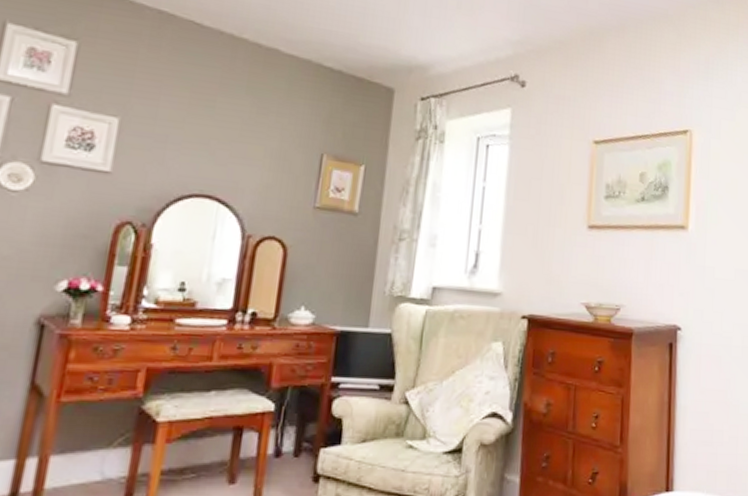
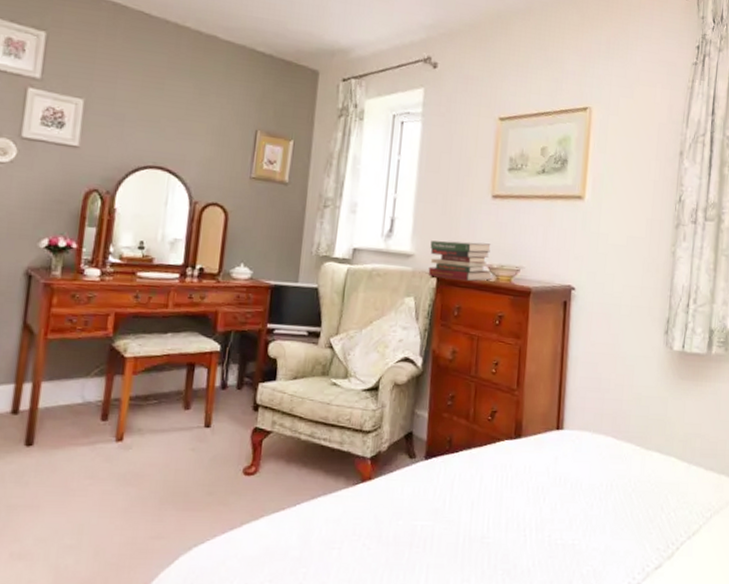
books: none [517,276,590,323] -> present [428,240,492,282]

